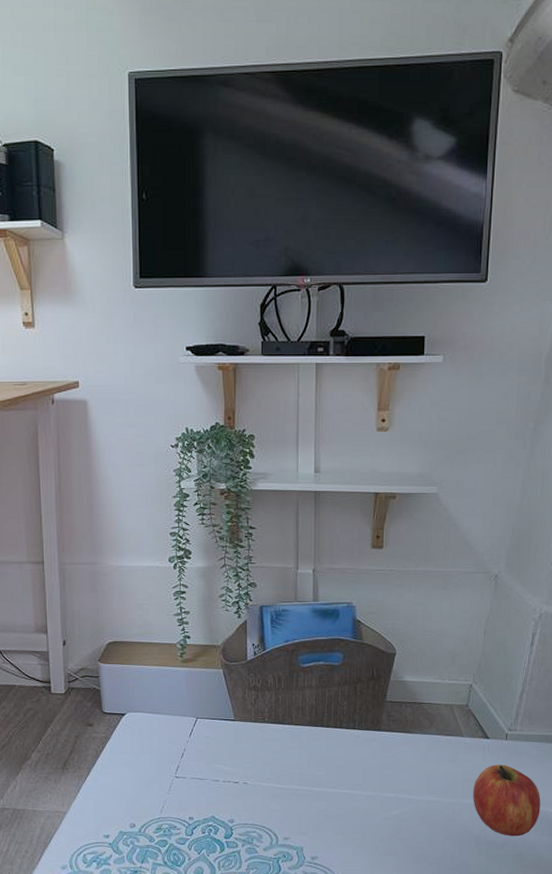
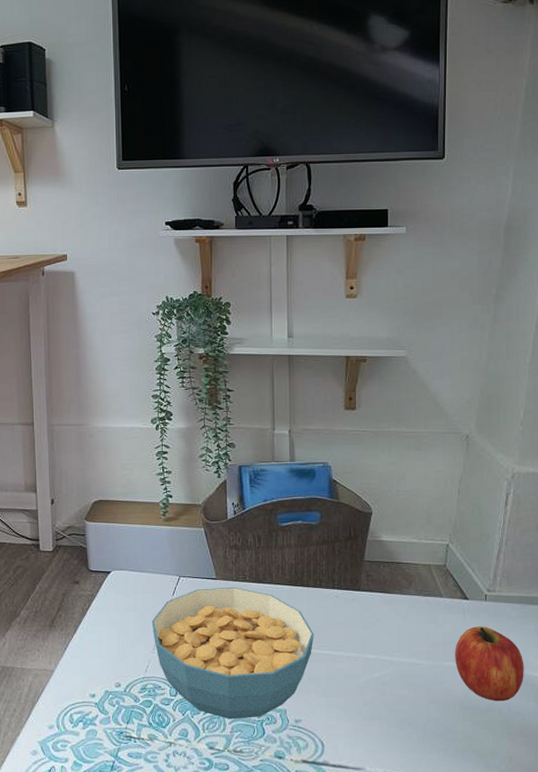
cereal bowl: none [167,728,333,858] -> present [151,587,314,720]

